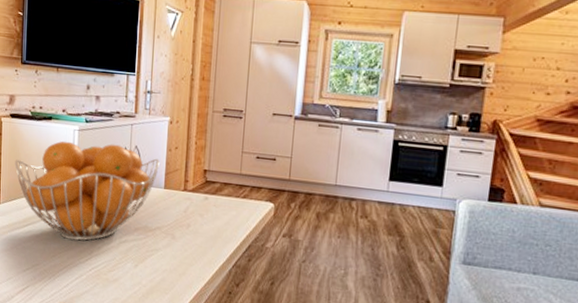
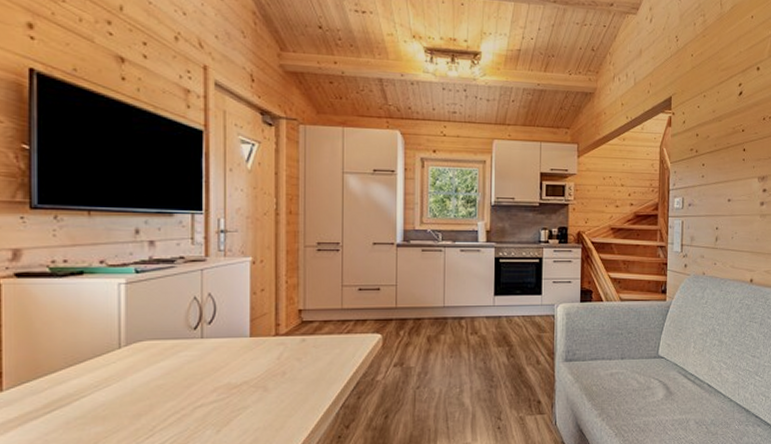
fruit basket: present [14,140,160,241] -> none [25,294,242,418]

